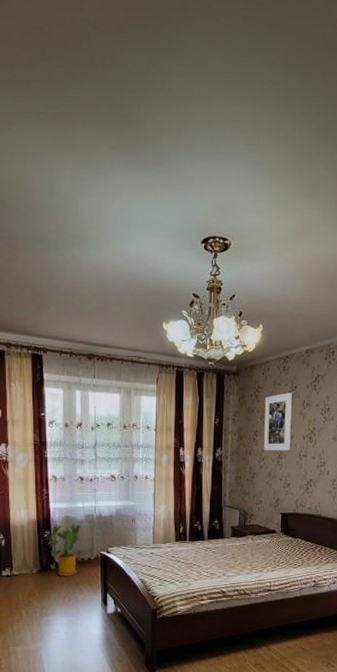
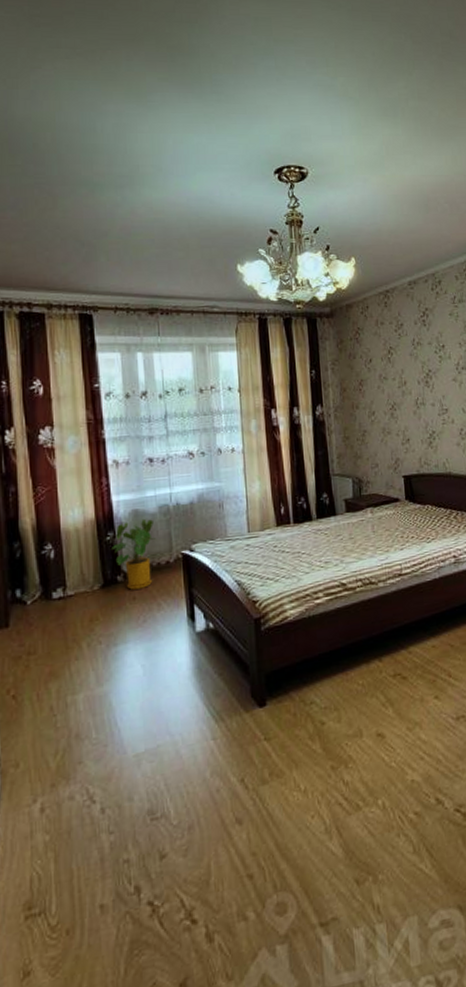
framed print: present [263,392,292,451] -> none [367,331,404,403]

